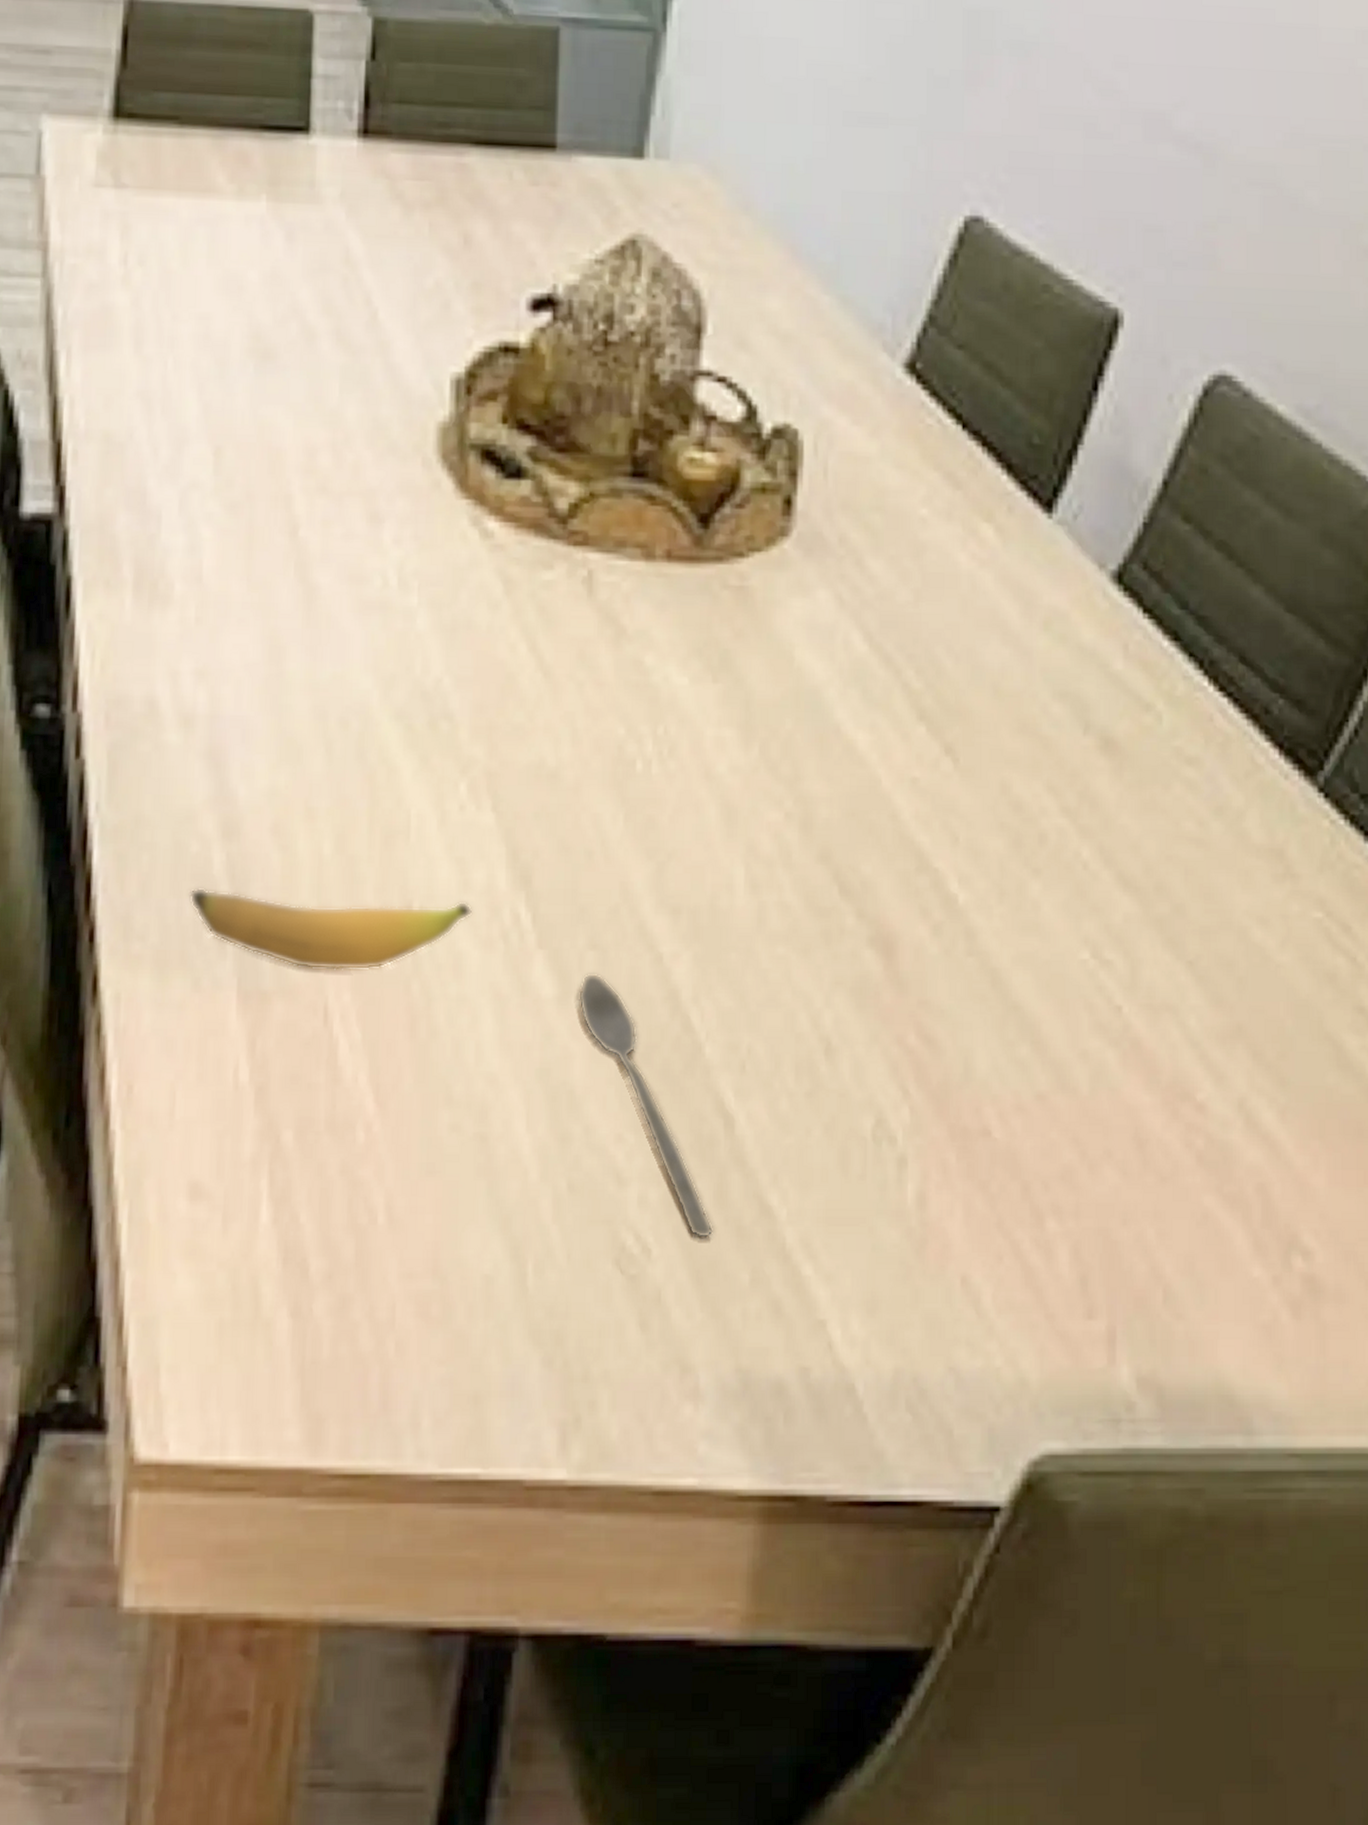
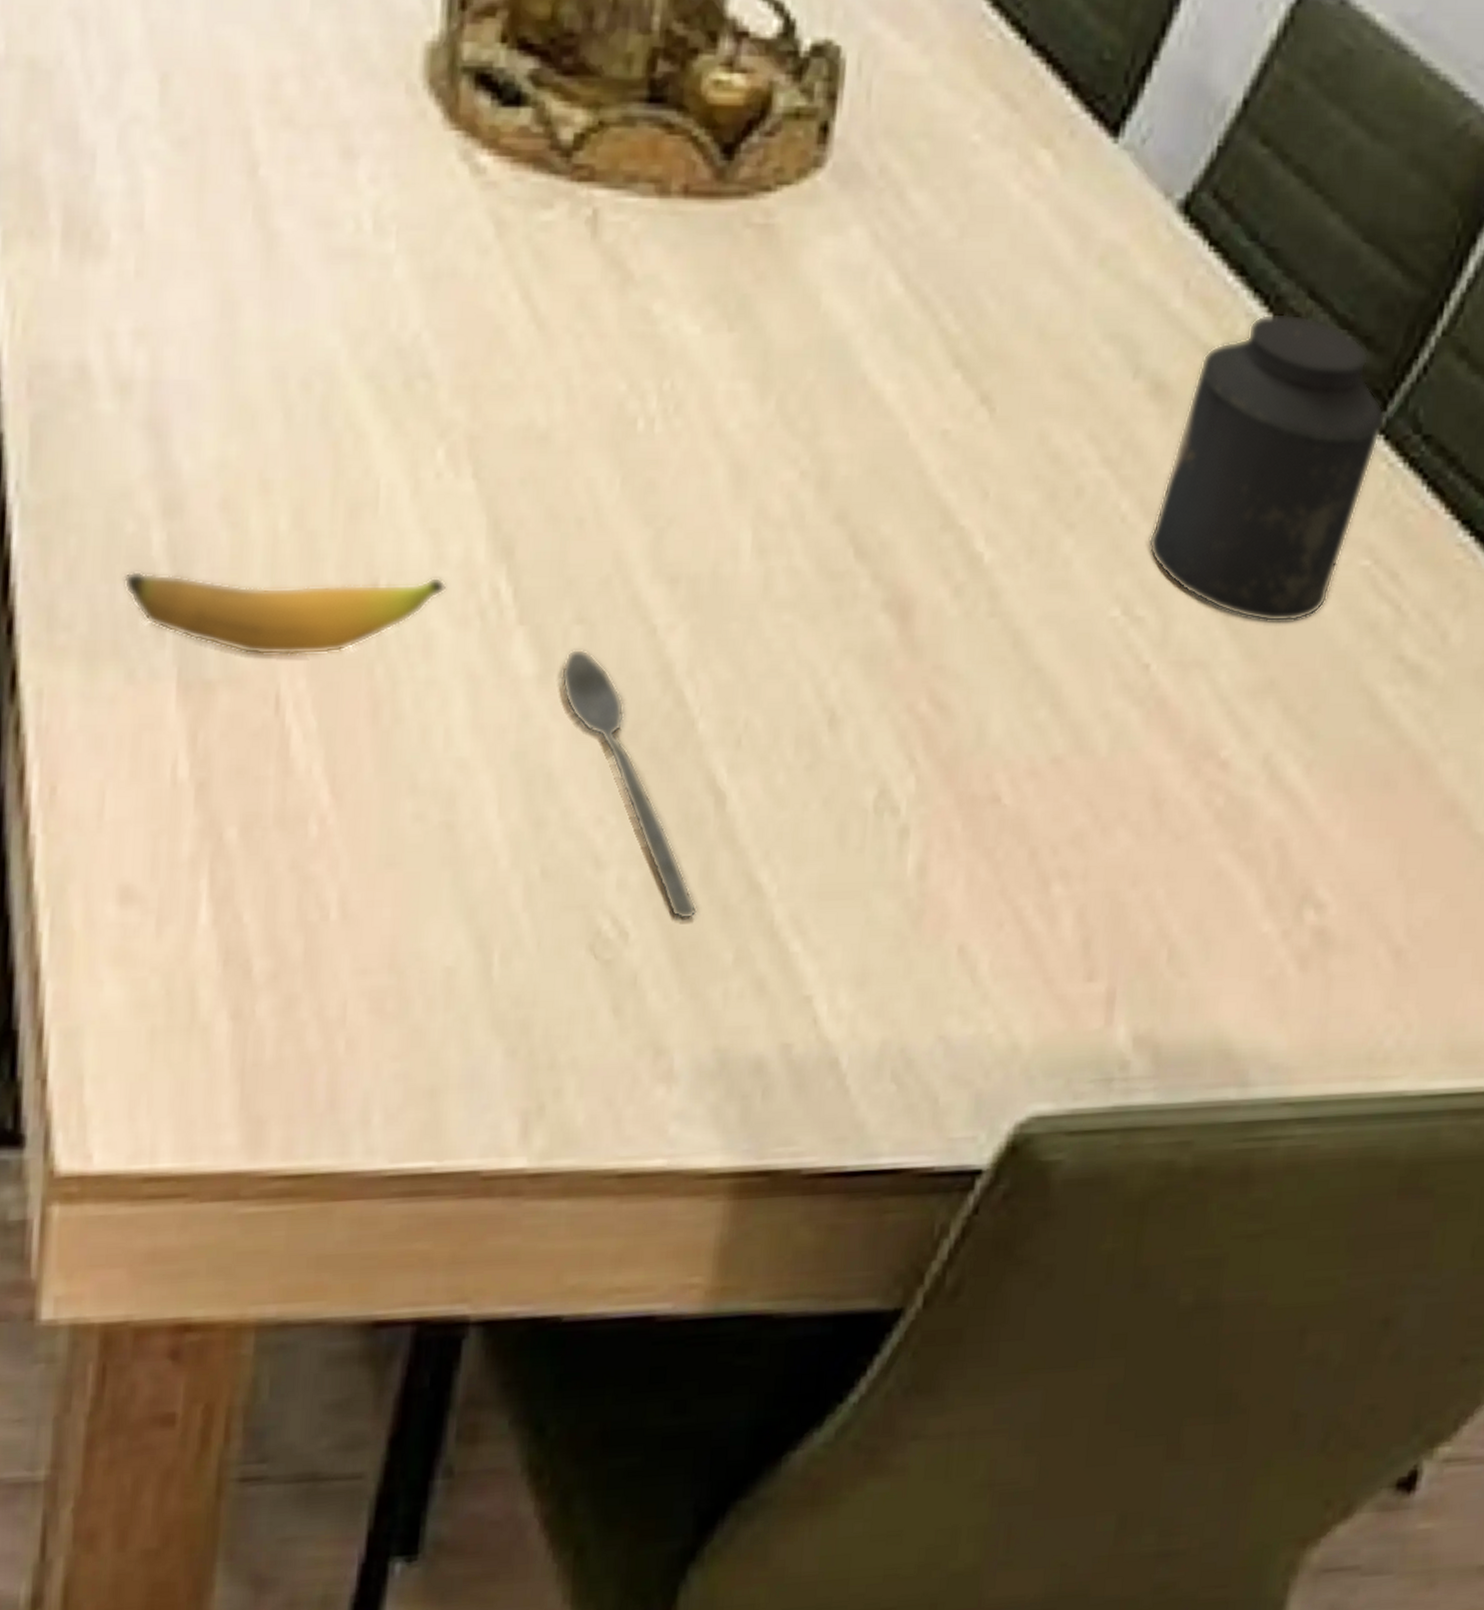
canister: none [1110,676,1323,970] -> present [1148,313,1386,622]

